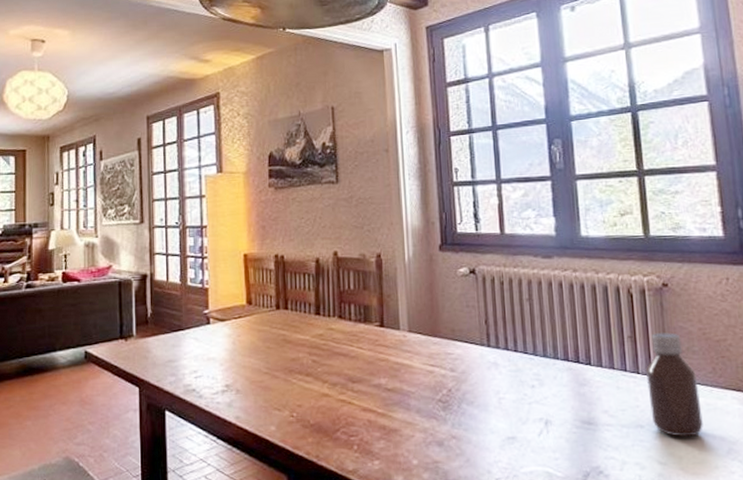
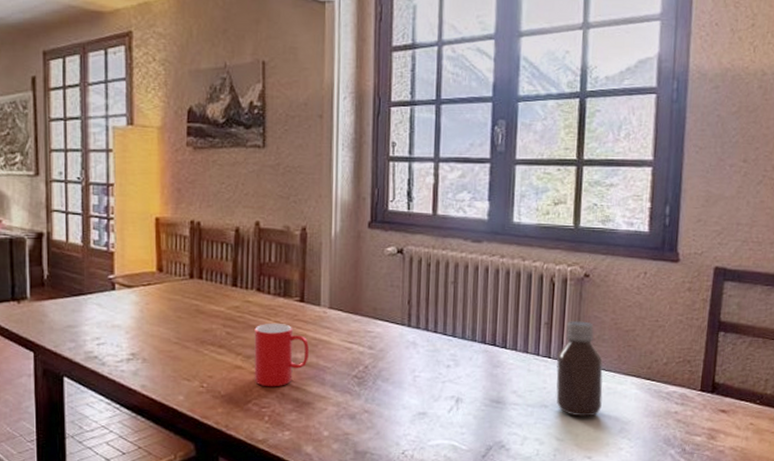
cup: none [339,348,393,415] -> present [254,322,310,387]

